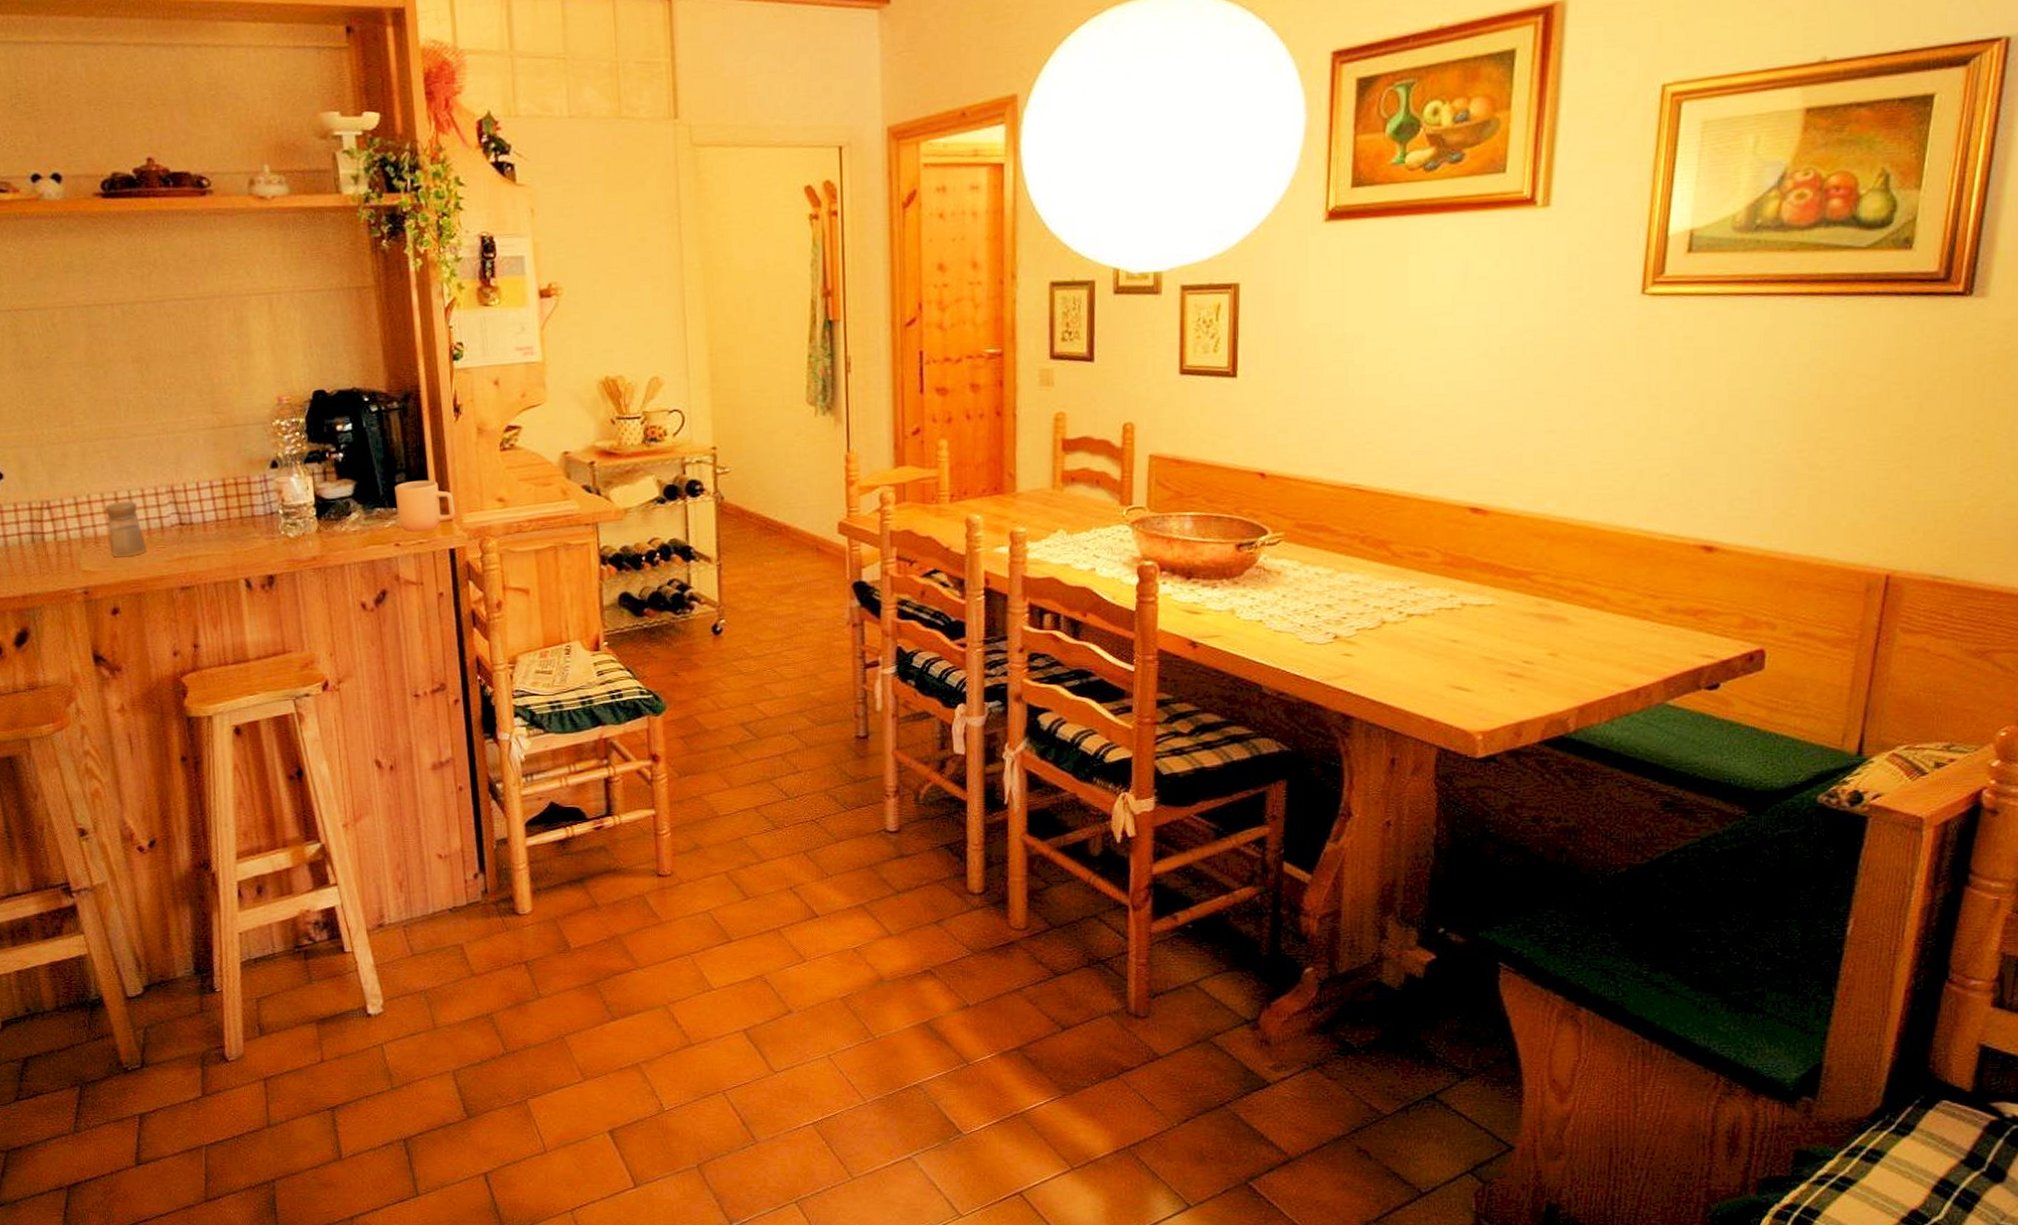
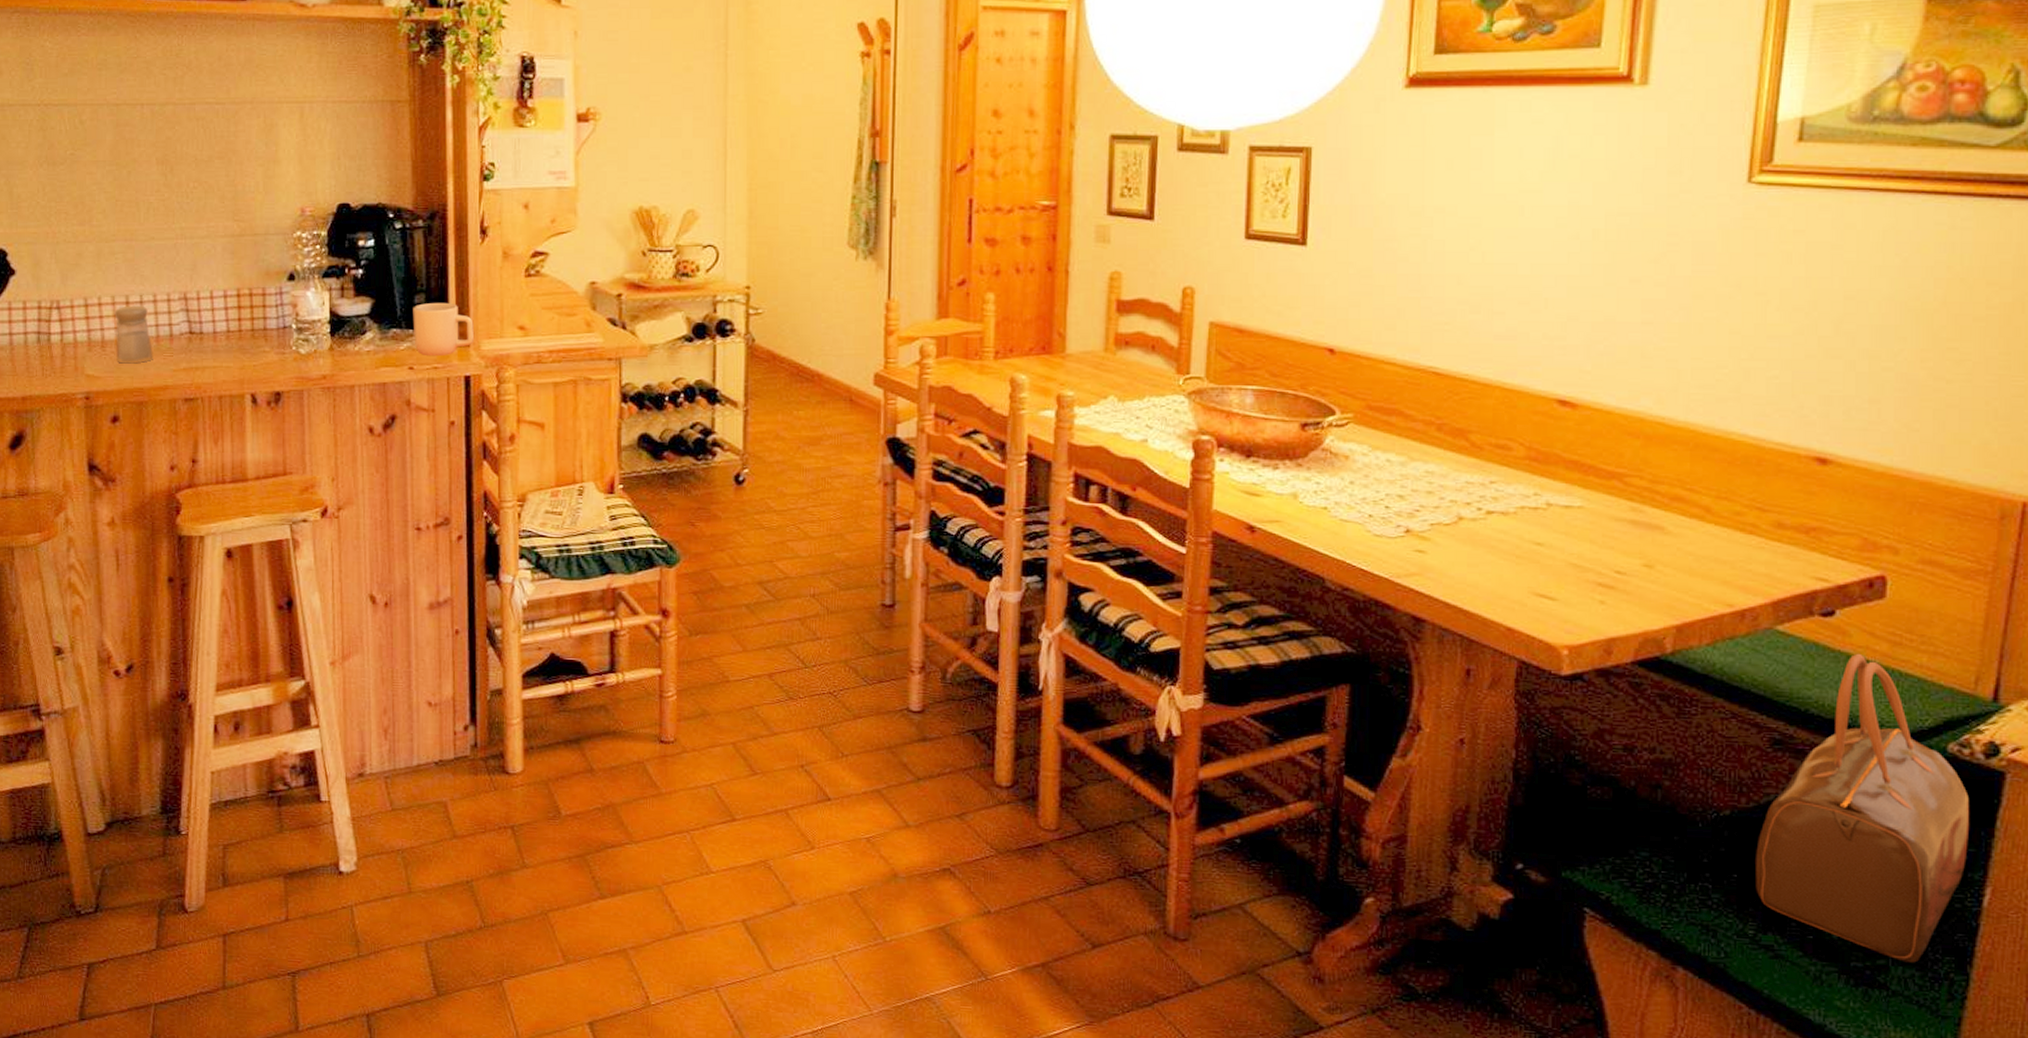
handbag: none [1648,720,1836,989] -> present [1754,653,1970,963]

